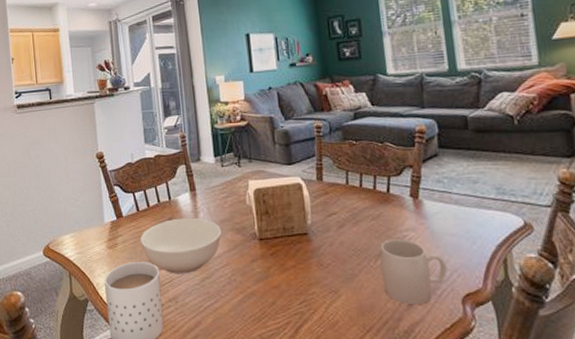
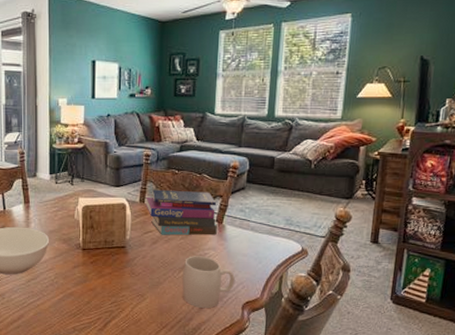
books: none [323,162,414,217] -> present [146,189,217,236]

